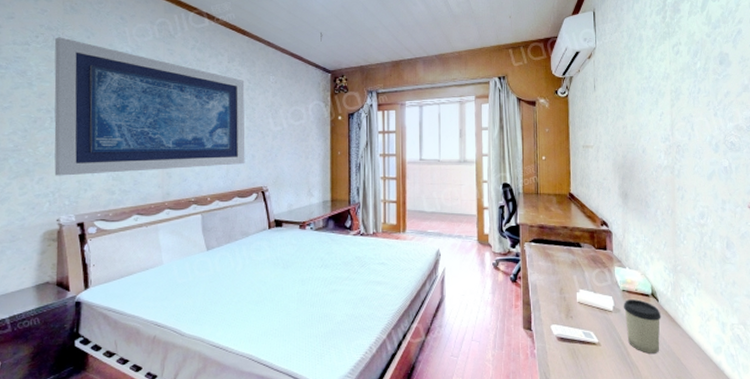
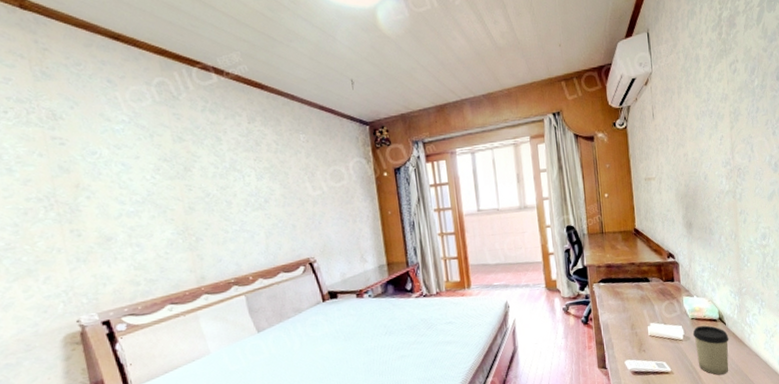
wall art: present [54,37,245,176] -> none [30,110,286,273]

